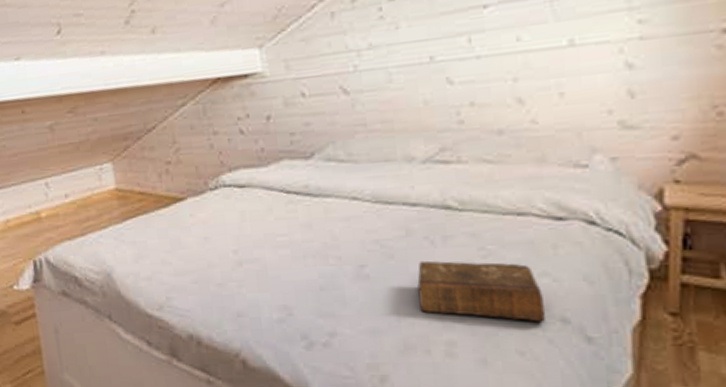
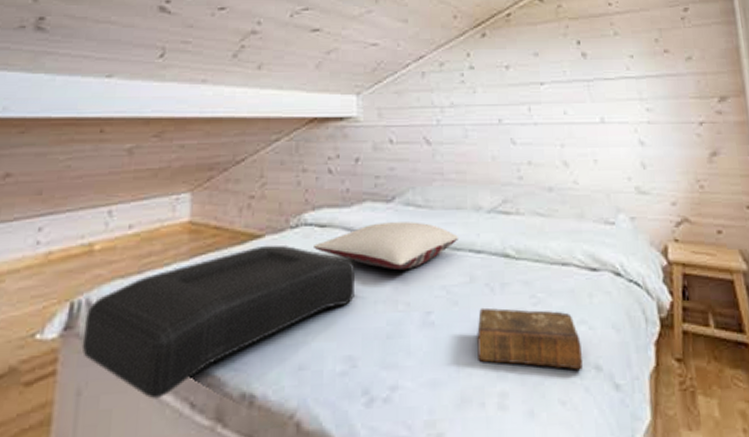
cushion: none [48,205,283,338] -> present [81,244,356,399]
pillow: none [236,177,389,226] -> present [314,222,458,271]

